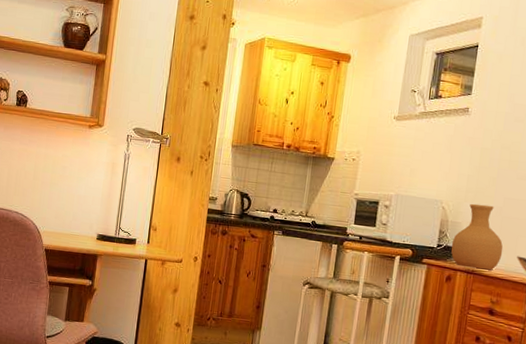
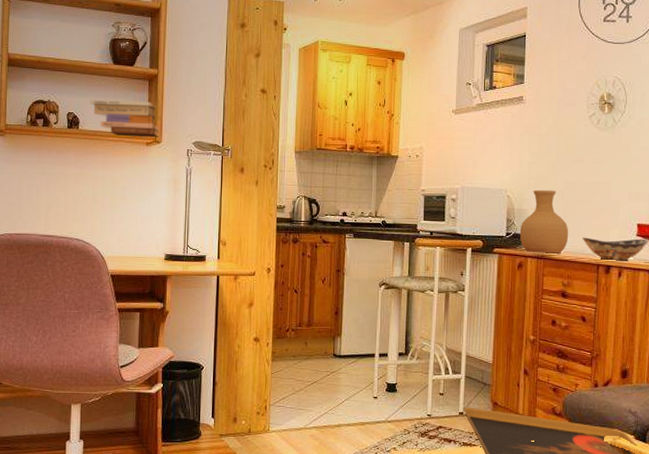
books: none [39,79,104,122] -> present [90,99,159,138]

